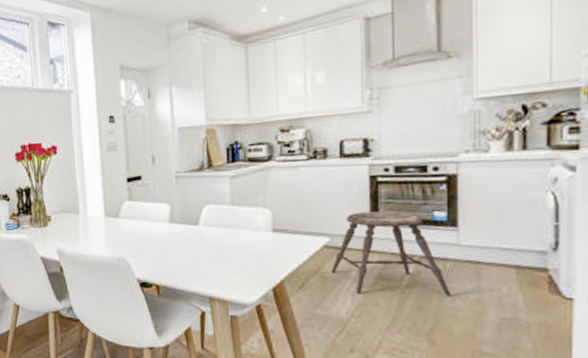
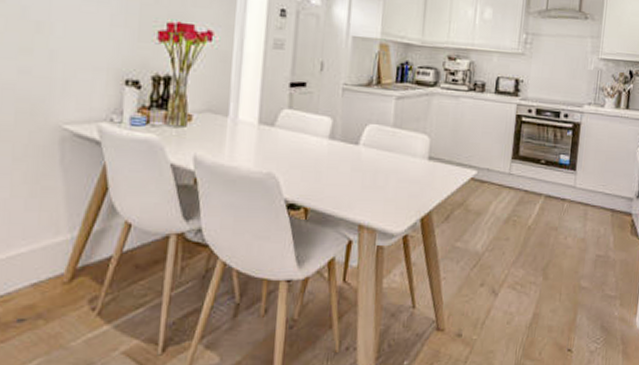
stool: present [330,211,452,296] -> none [473,148,565,234]

